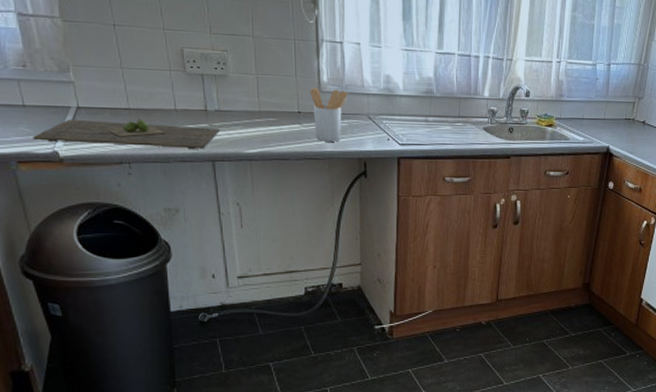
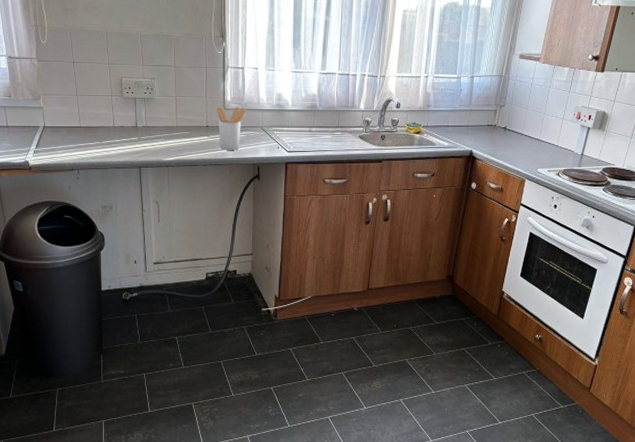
cutting board: present [33,118,220,149] -> none [12,134,146,158]

